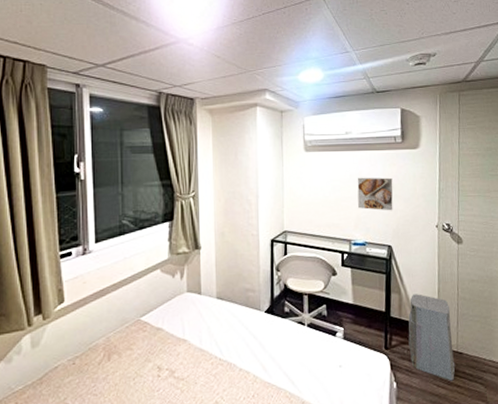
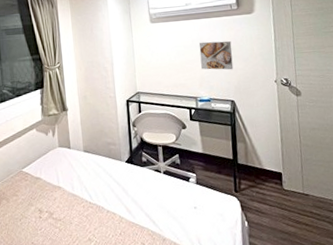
air purifier: present [408,294,456,381] -> none [254,142,303,220]

